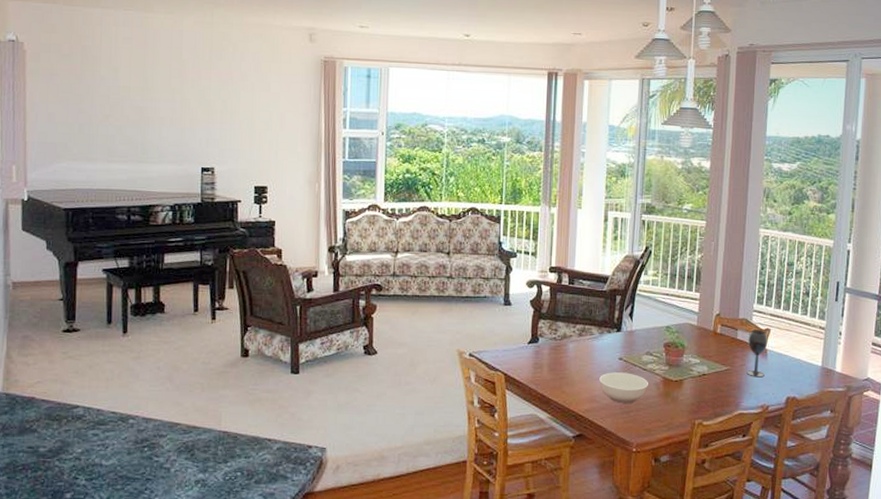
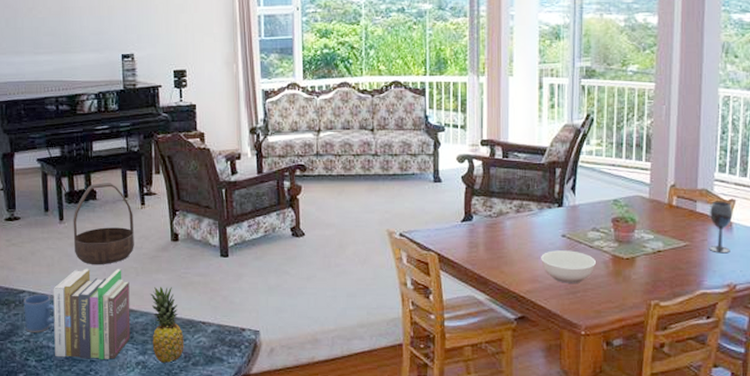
mug: none [76,409,111,450] -> present [23,293,55,332]
books: none [108,384,194,478] -> present [53,269,131,359]
basket: none [136,296,203,379] -> present [73,183,134,264]
fruit: none [214,402,248,481] -> present [150,286,184,363]

